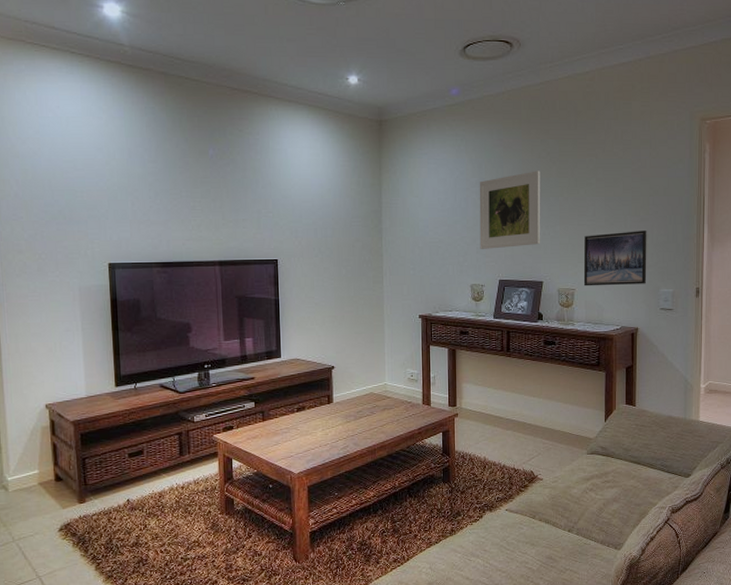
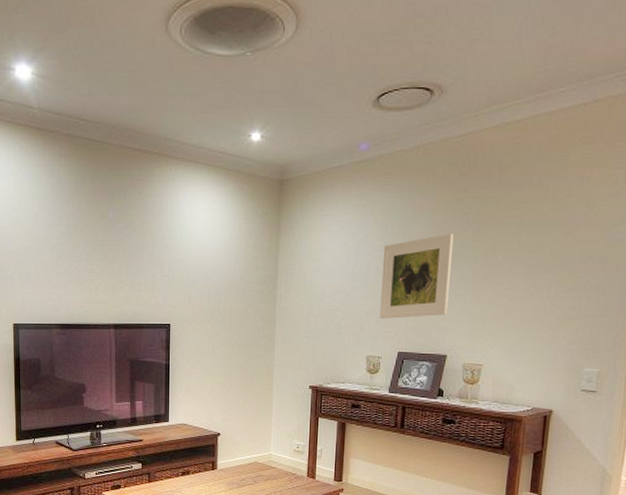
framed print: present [583,231,647,286] -> none [493,302,574,363]

